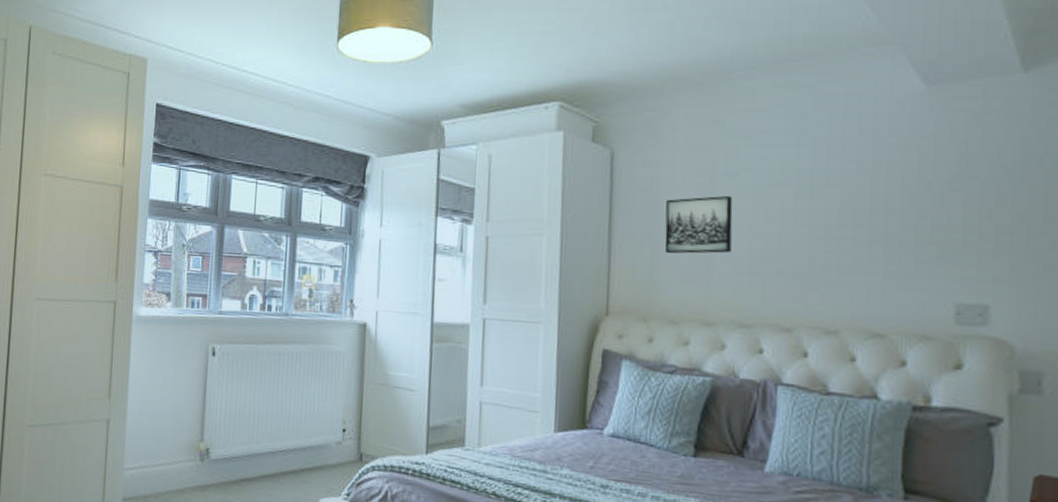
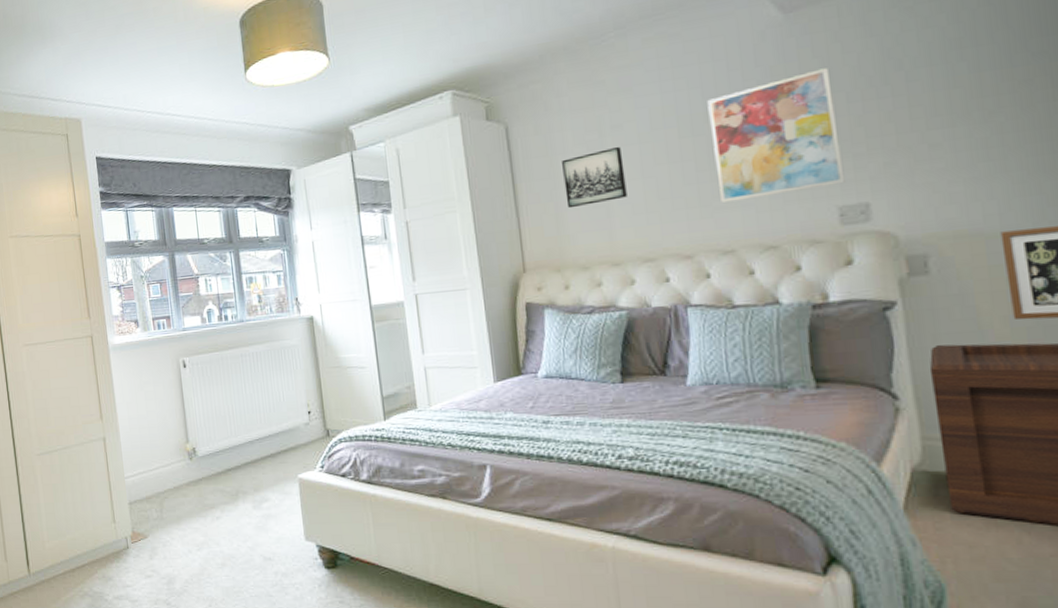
wall art: none [831,151,967,280] -> present [707,68,845,203]

